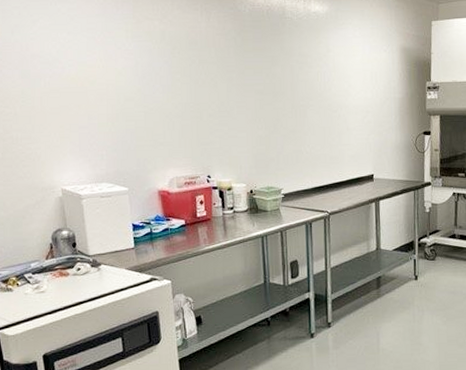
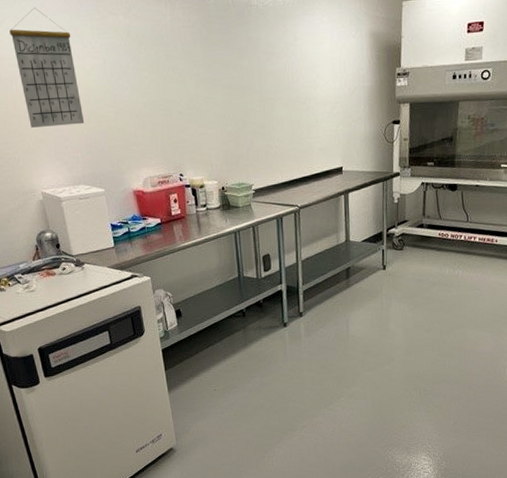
calendar: none [43,9,113,124] -> present [9,7,85,128]

